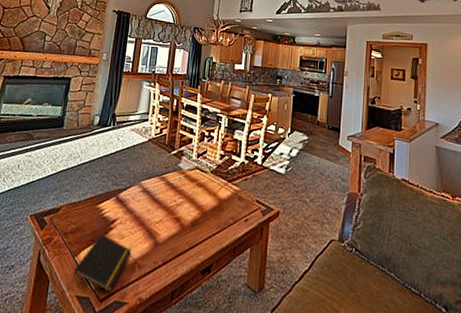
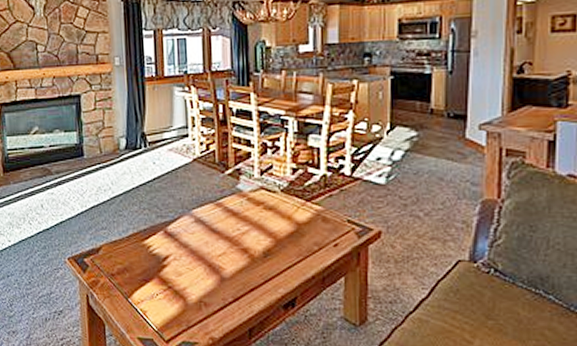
notepad: present [72,234,132,292] -> none [129,273,194,333]

